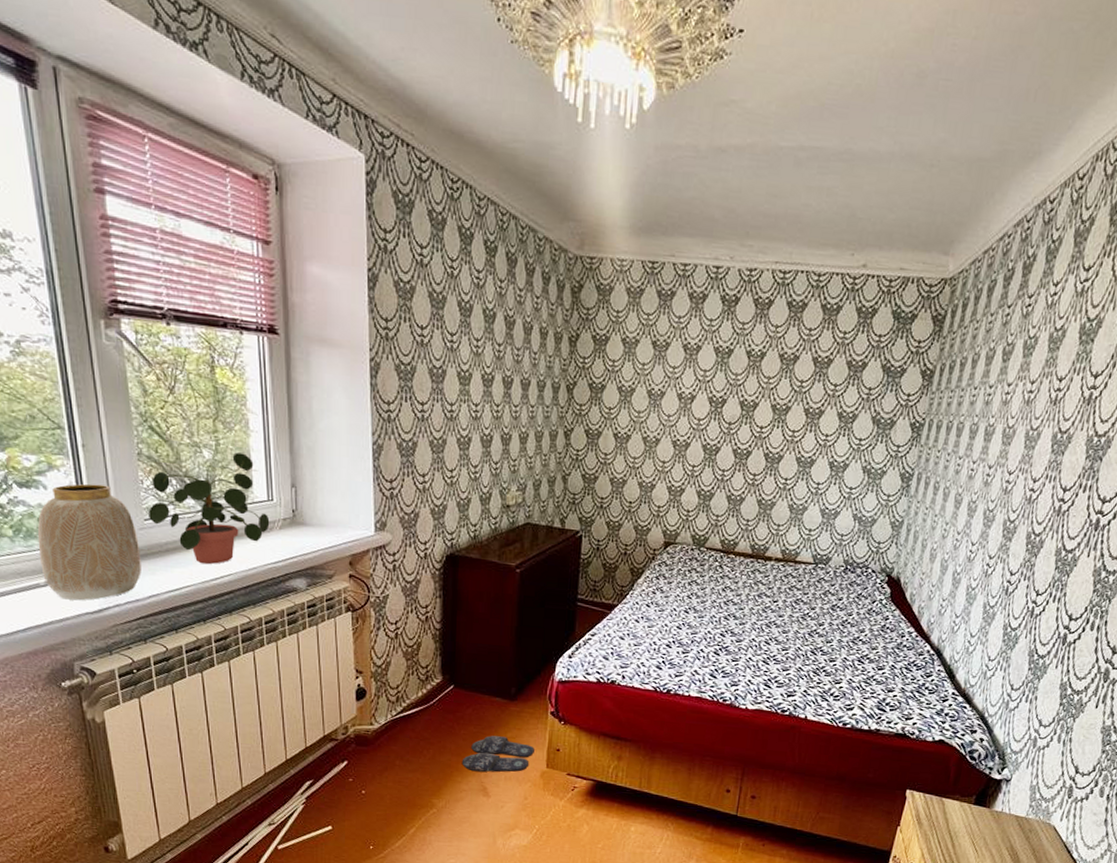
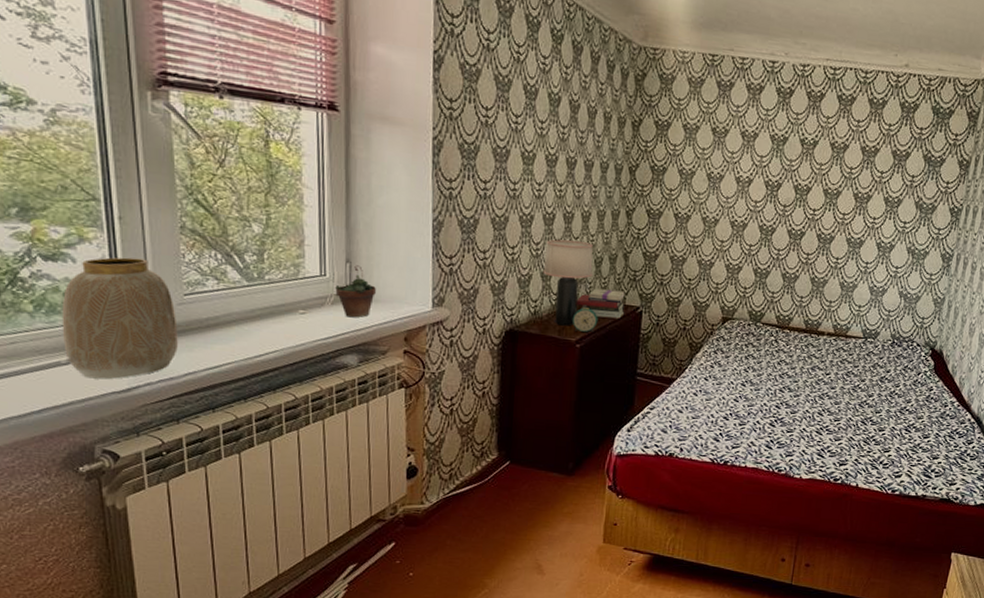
potted plant: present [148,452,270,564] -> none [189,227,322,340]
succulent plant: none [282,490,320,542] -> present [335,265,376,318]
slippers: present [461,735,534,772] -> none [516,511,591,550]
table lamp: none [481,462,532,551] -> present [543,239,593,326]
alarm clock: none [511,530,538,557] -> present [572,306,598,333]
books: none [515,512,565,544] -> present [576,288,625,320]

